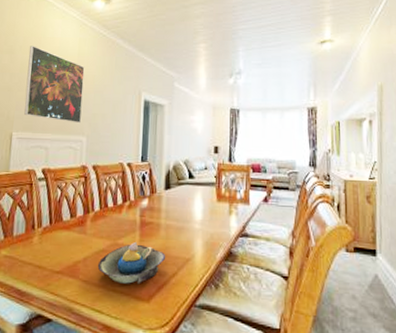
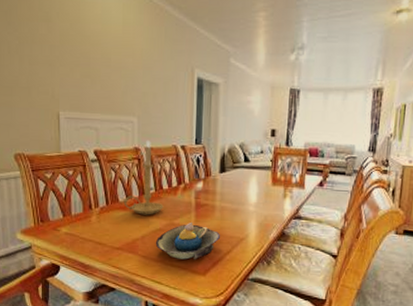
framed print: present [24,46,85,124] -> none [67,12,131,103]
candle holder: none [67,158,108,235] -> present [123,140,164,215]

